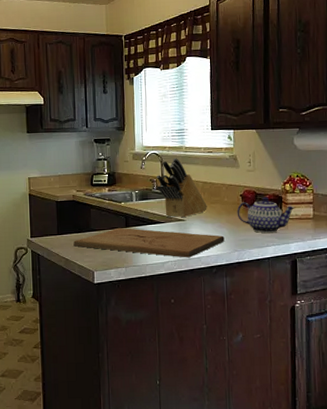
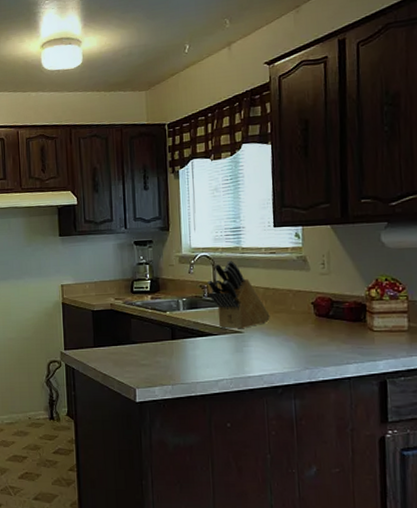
cutting board: present [73,227,225,258] -> none [112,339,292,376]
teapot: present [237,197,295,234] -> none [307,305,384,349]

